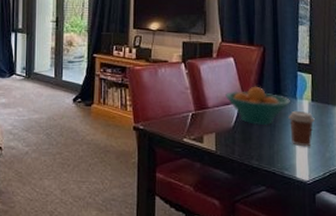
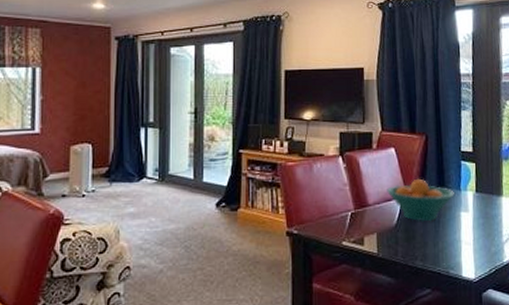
coffee cup: present [288,110,315,147] -> none [453,203,480,243]

